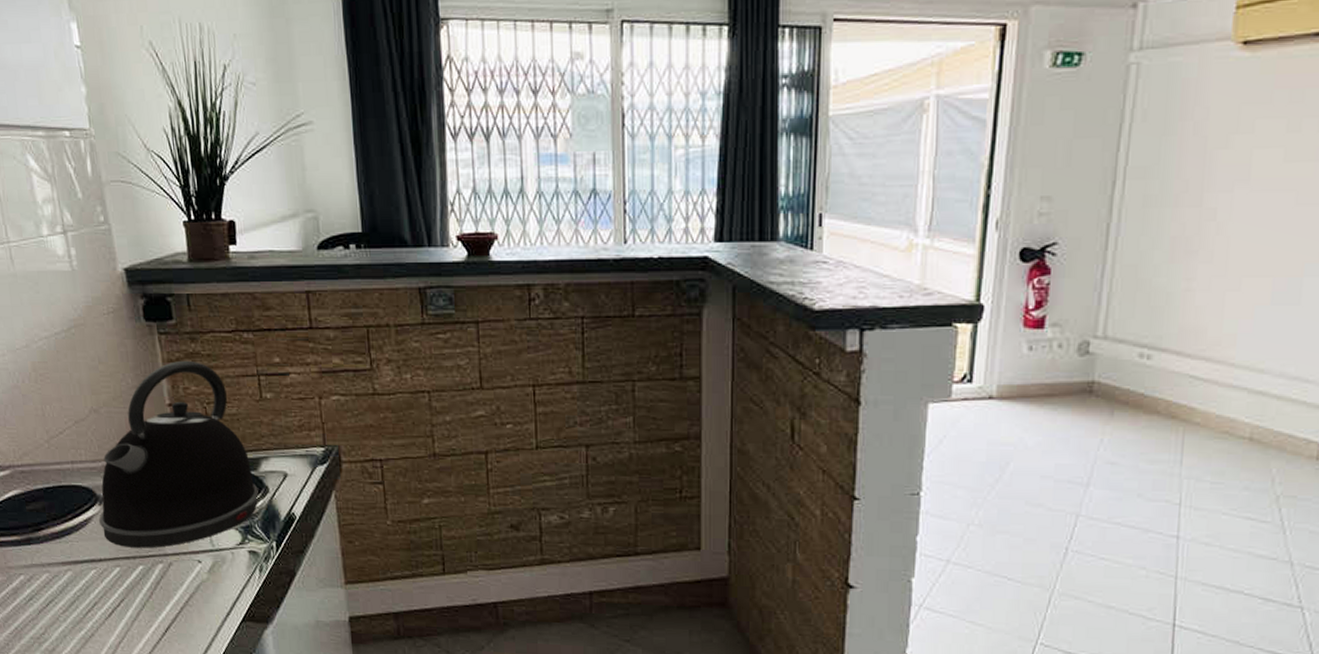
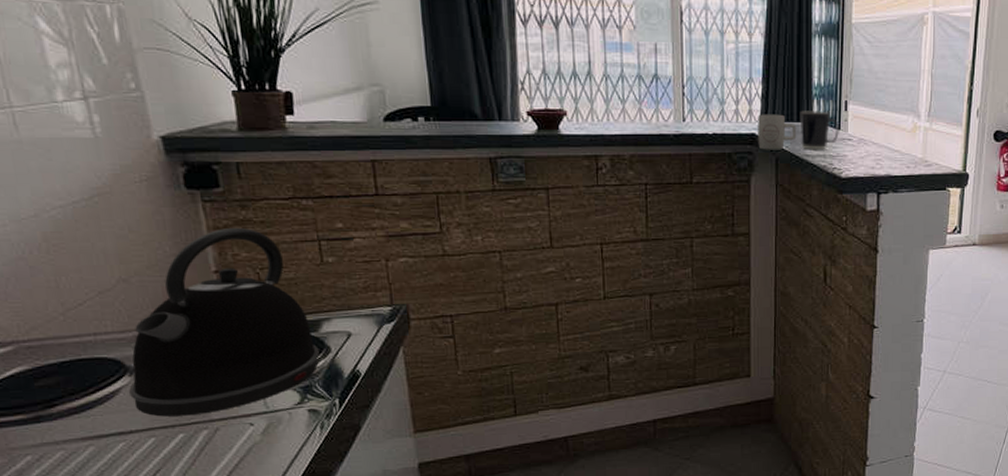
mug: none [711,232,759,276] -> present [758,114,797,150]
mug: none [762,227,812,275] -> present [799,110,839,149]

